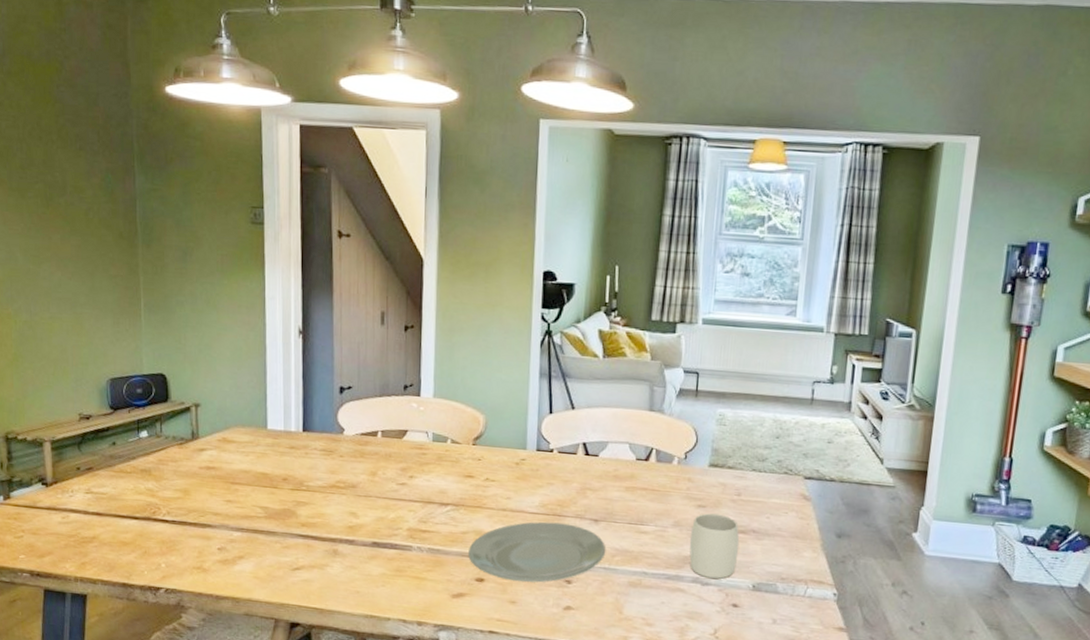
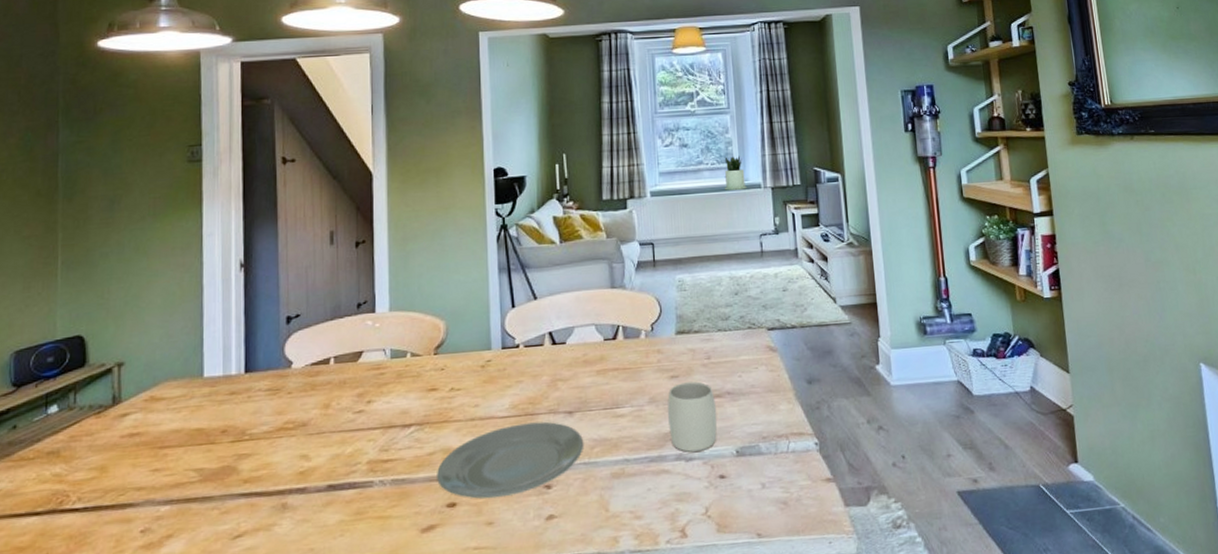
planter: none [782,293,808,332] -> present [724,156,747,191]

